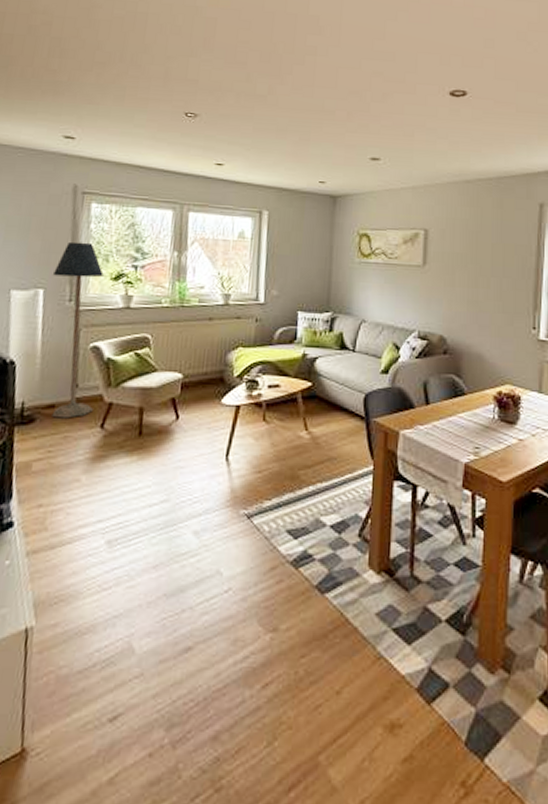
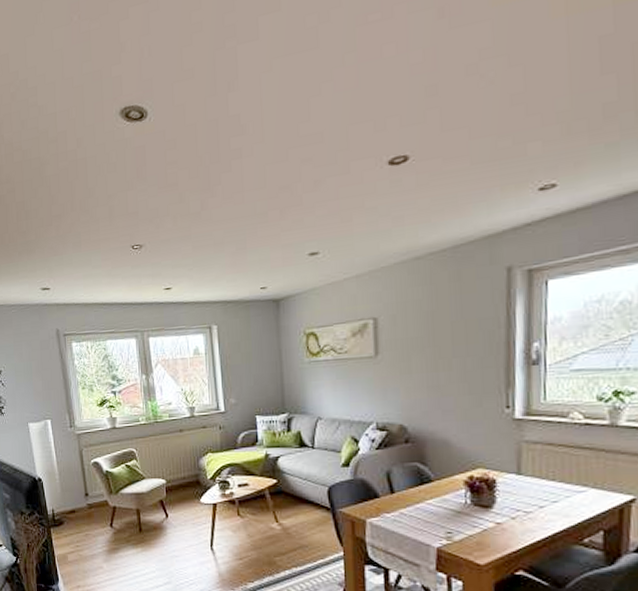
floor lamp: present [52,241,104,419] -> none [54,376,102,521]

